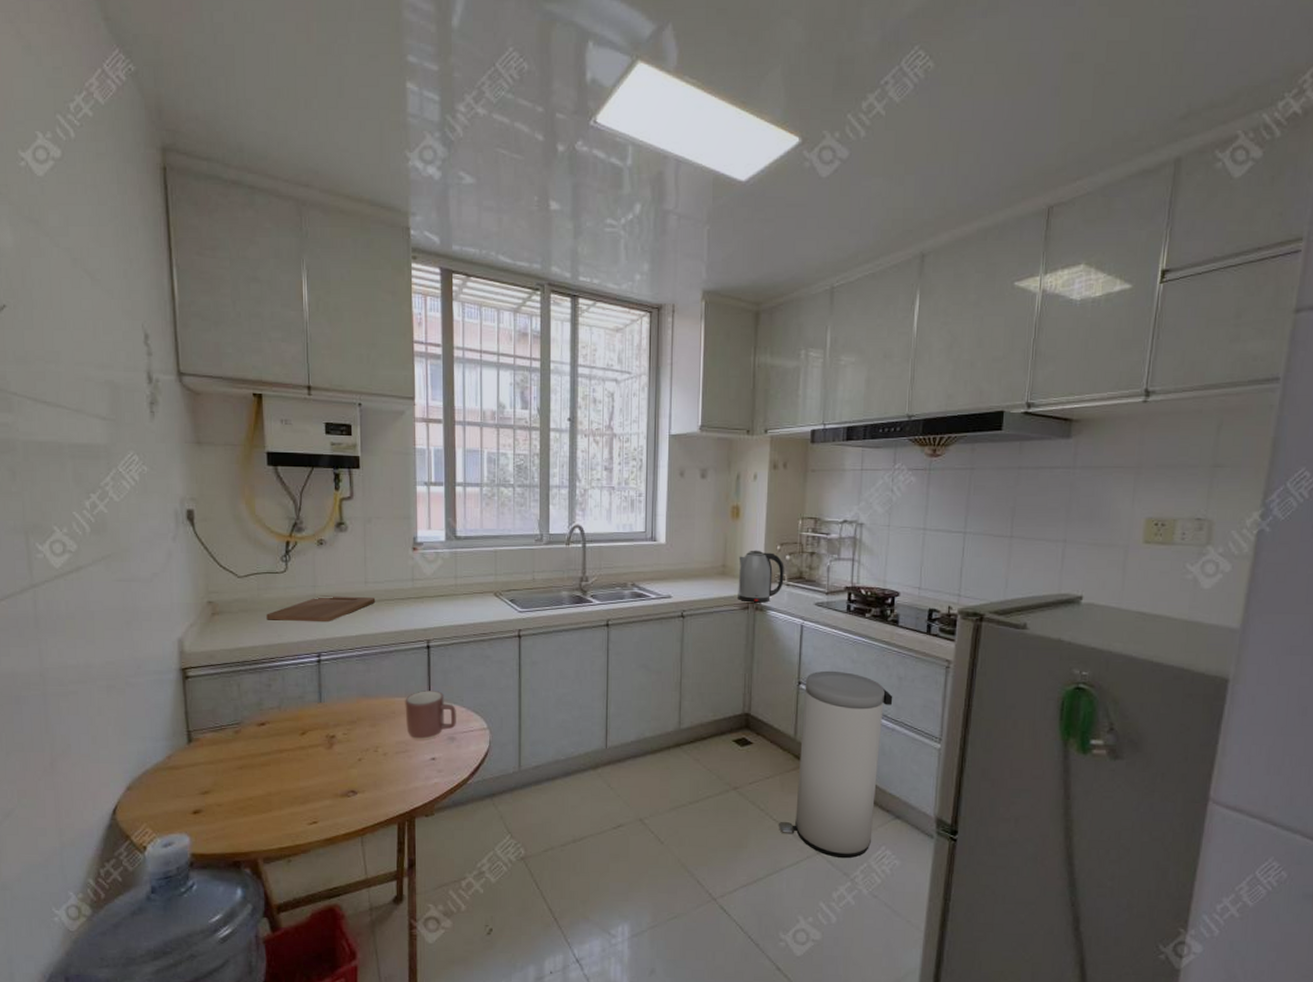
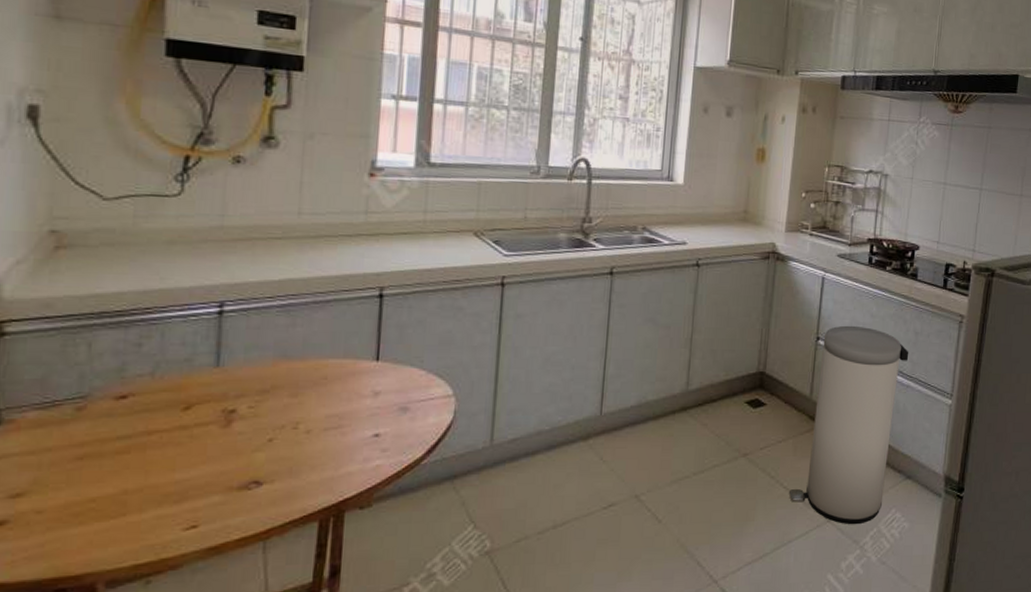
cutting board: present [266,595,376,623] -> none [143,228,312,263]
mug: present [405,691,456,740] -> none [341,350,413,412]
kettle: present [738,550,784,603] -> none [758,196,809,253]

